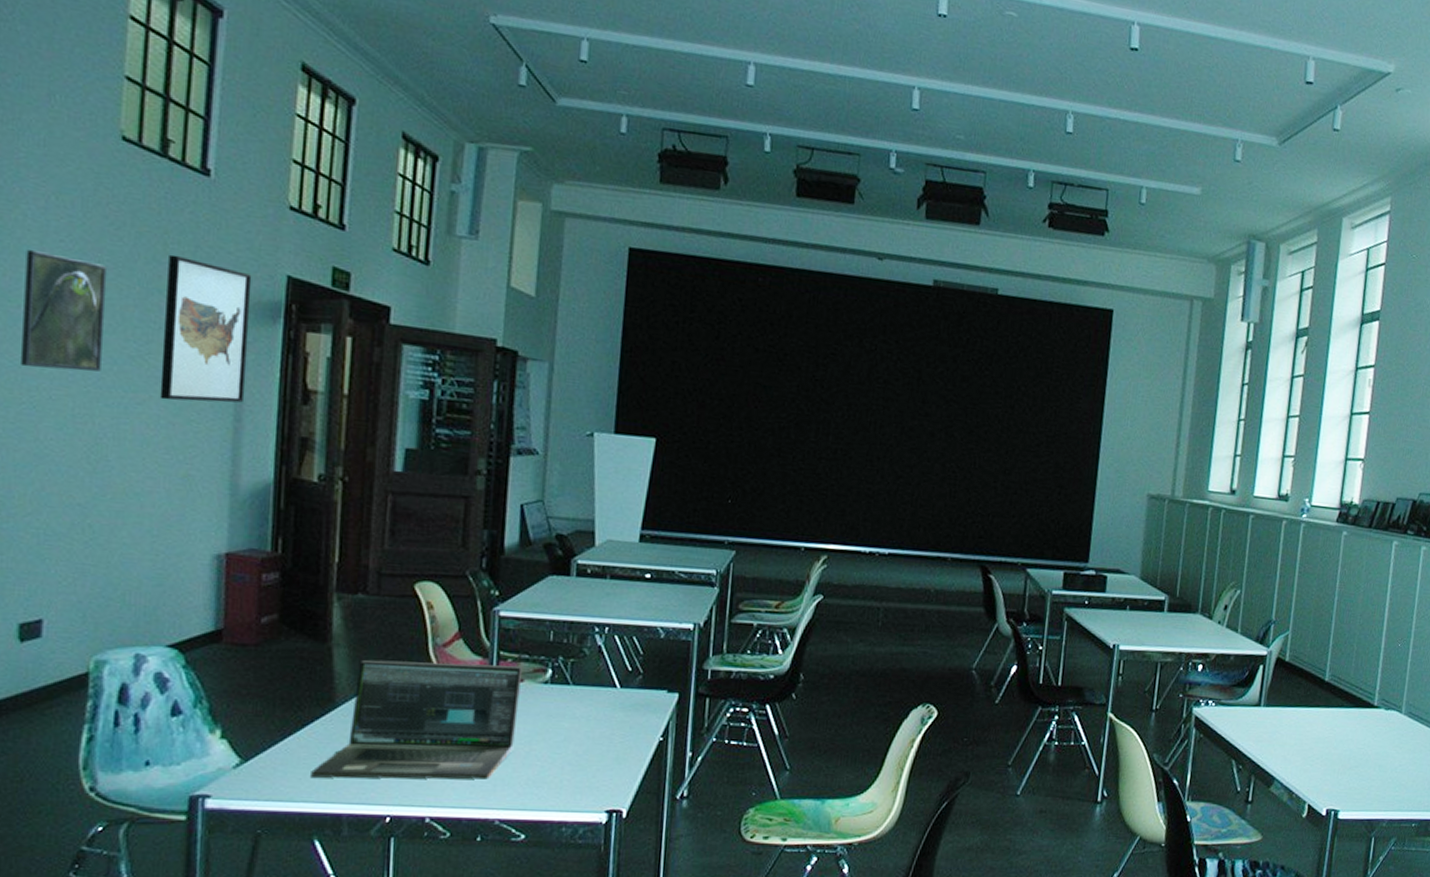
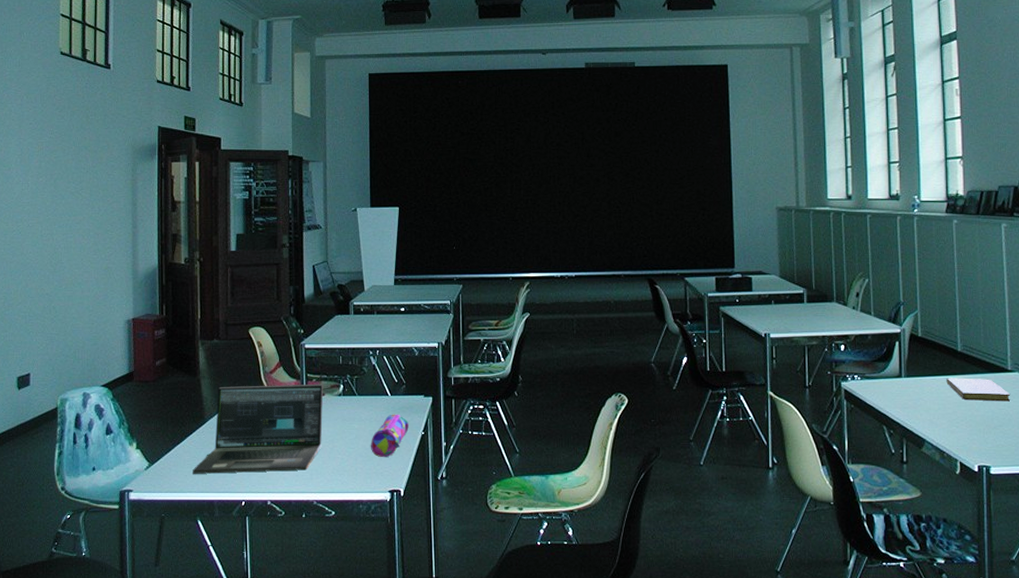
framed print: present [19,250,108,371] -> none [11,132,56,207]
wall art: present [159,254,252,403] -> none [89,123,138,219]
pencil case: none [585,712,643,767] -> present [371,414,409,457]
notebook: none [1307,710,1373,741] -> present [946,378,1011,402]

